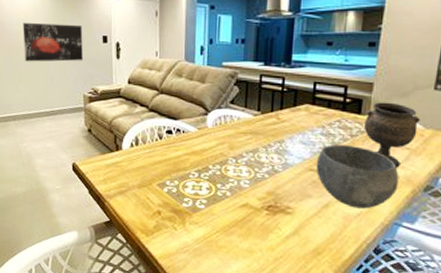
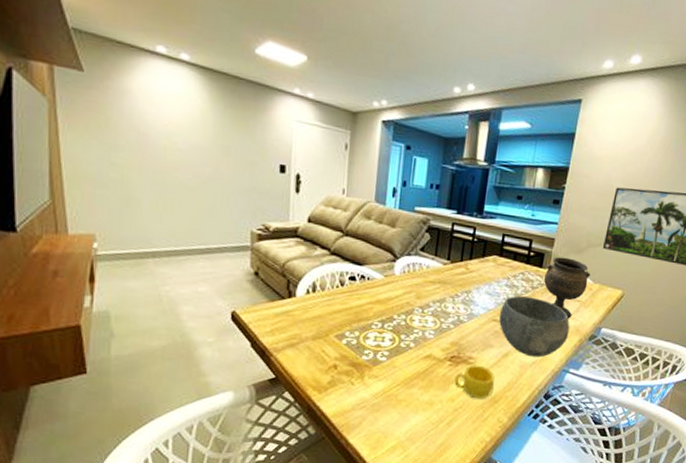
wall art: present [23,22,83,62] -> none [172,136,255,192]
cup: none [273,214,317,250] -> present [454,365,495,399]

